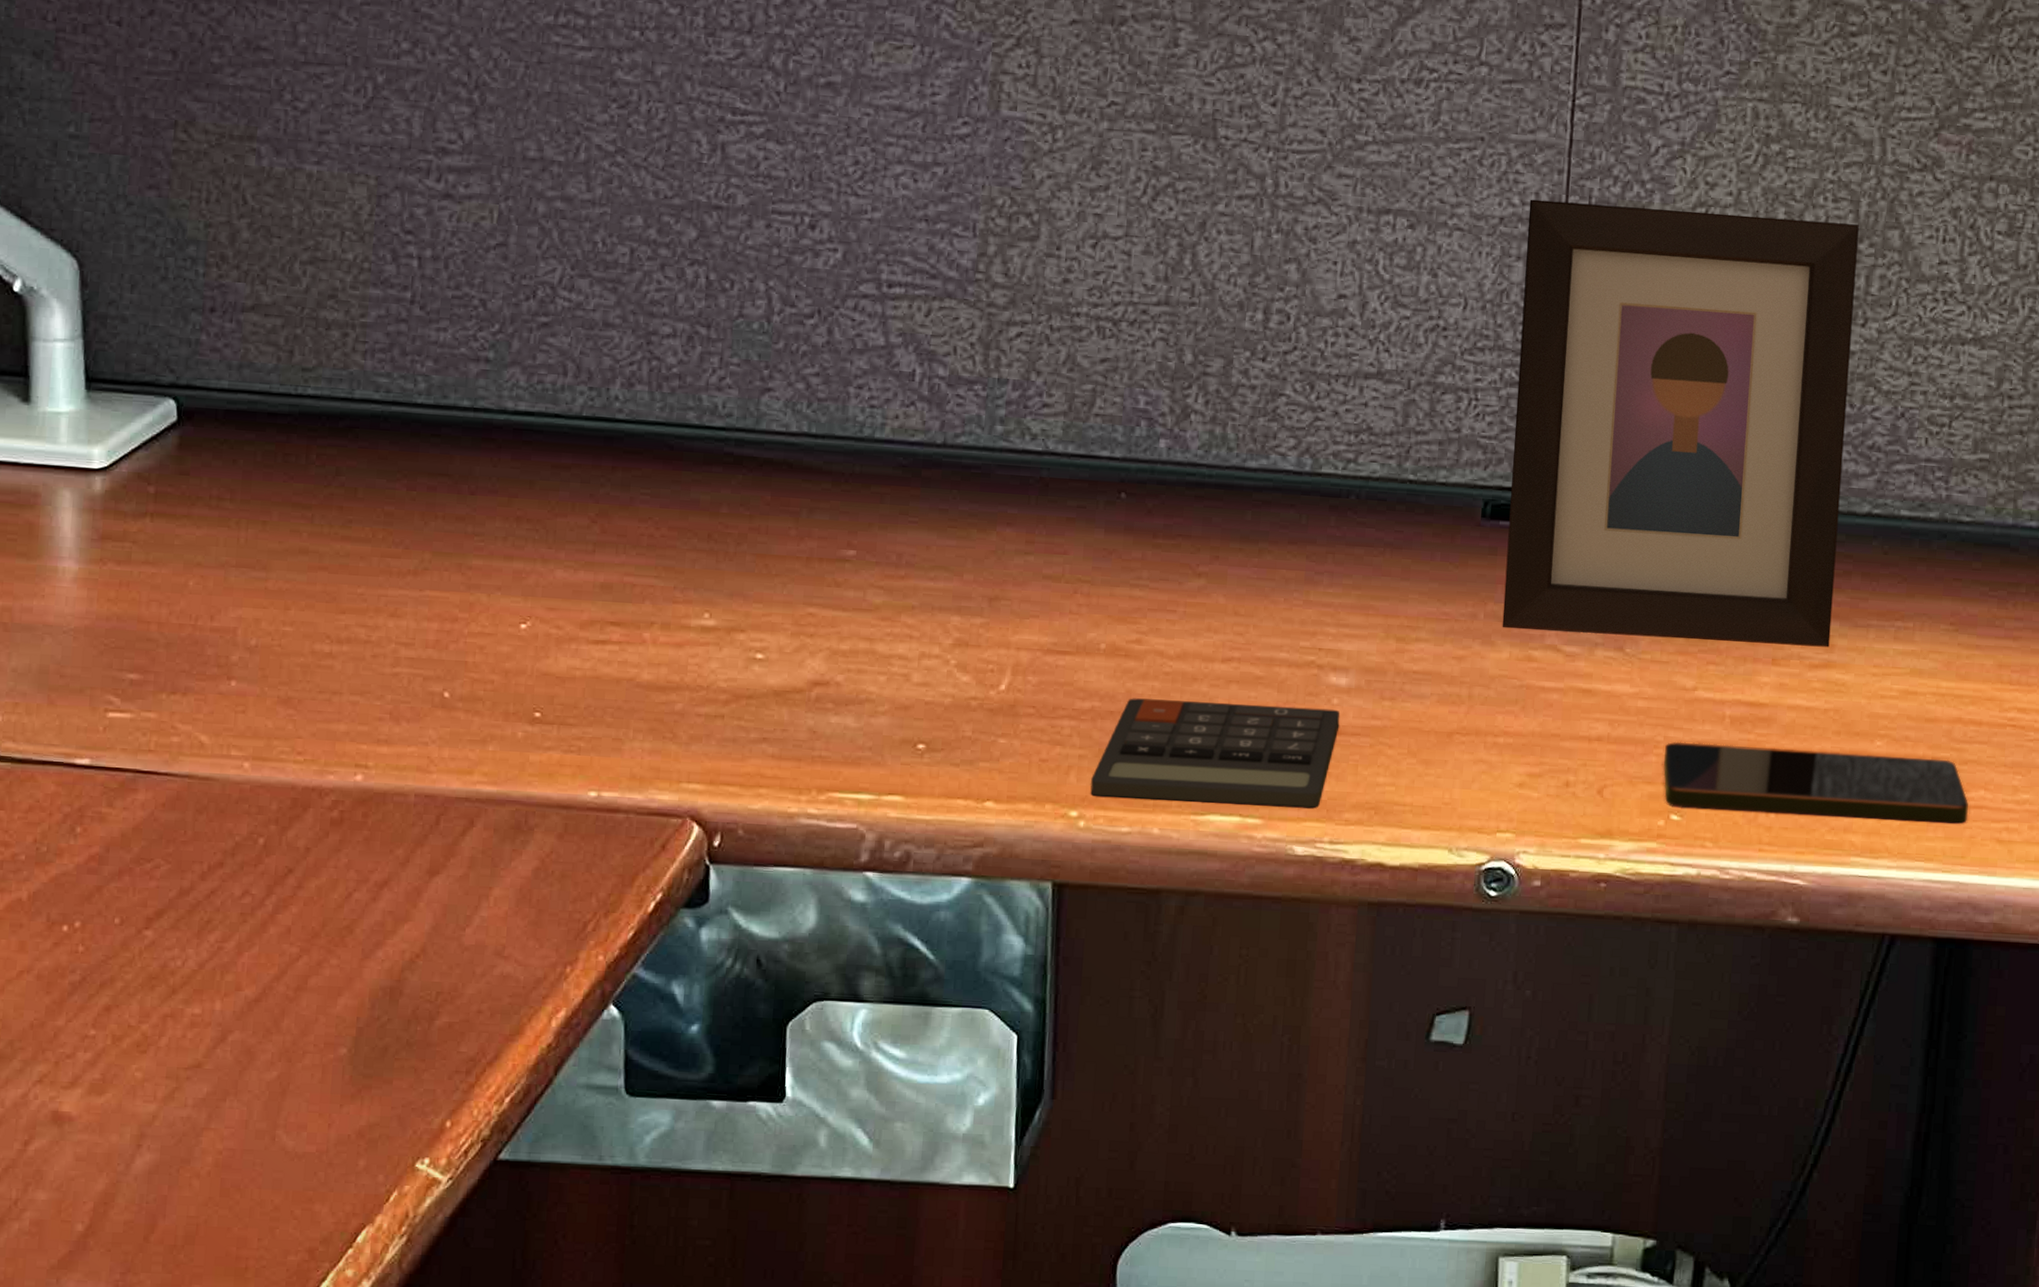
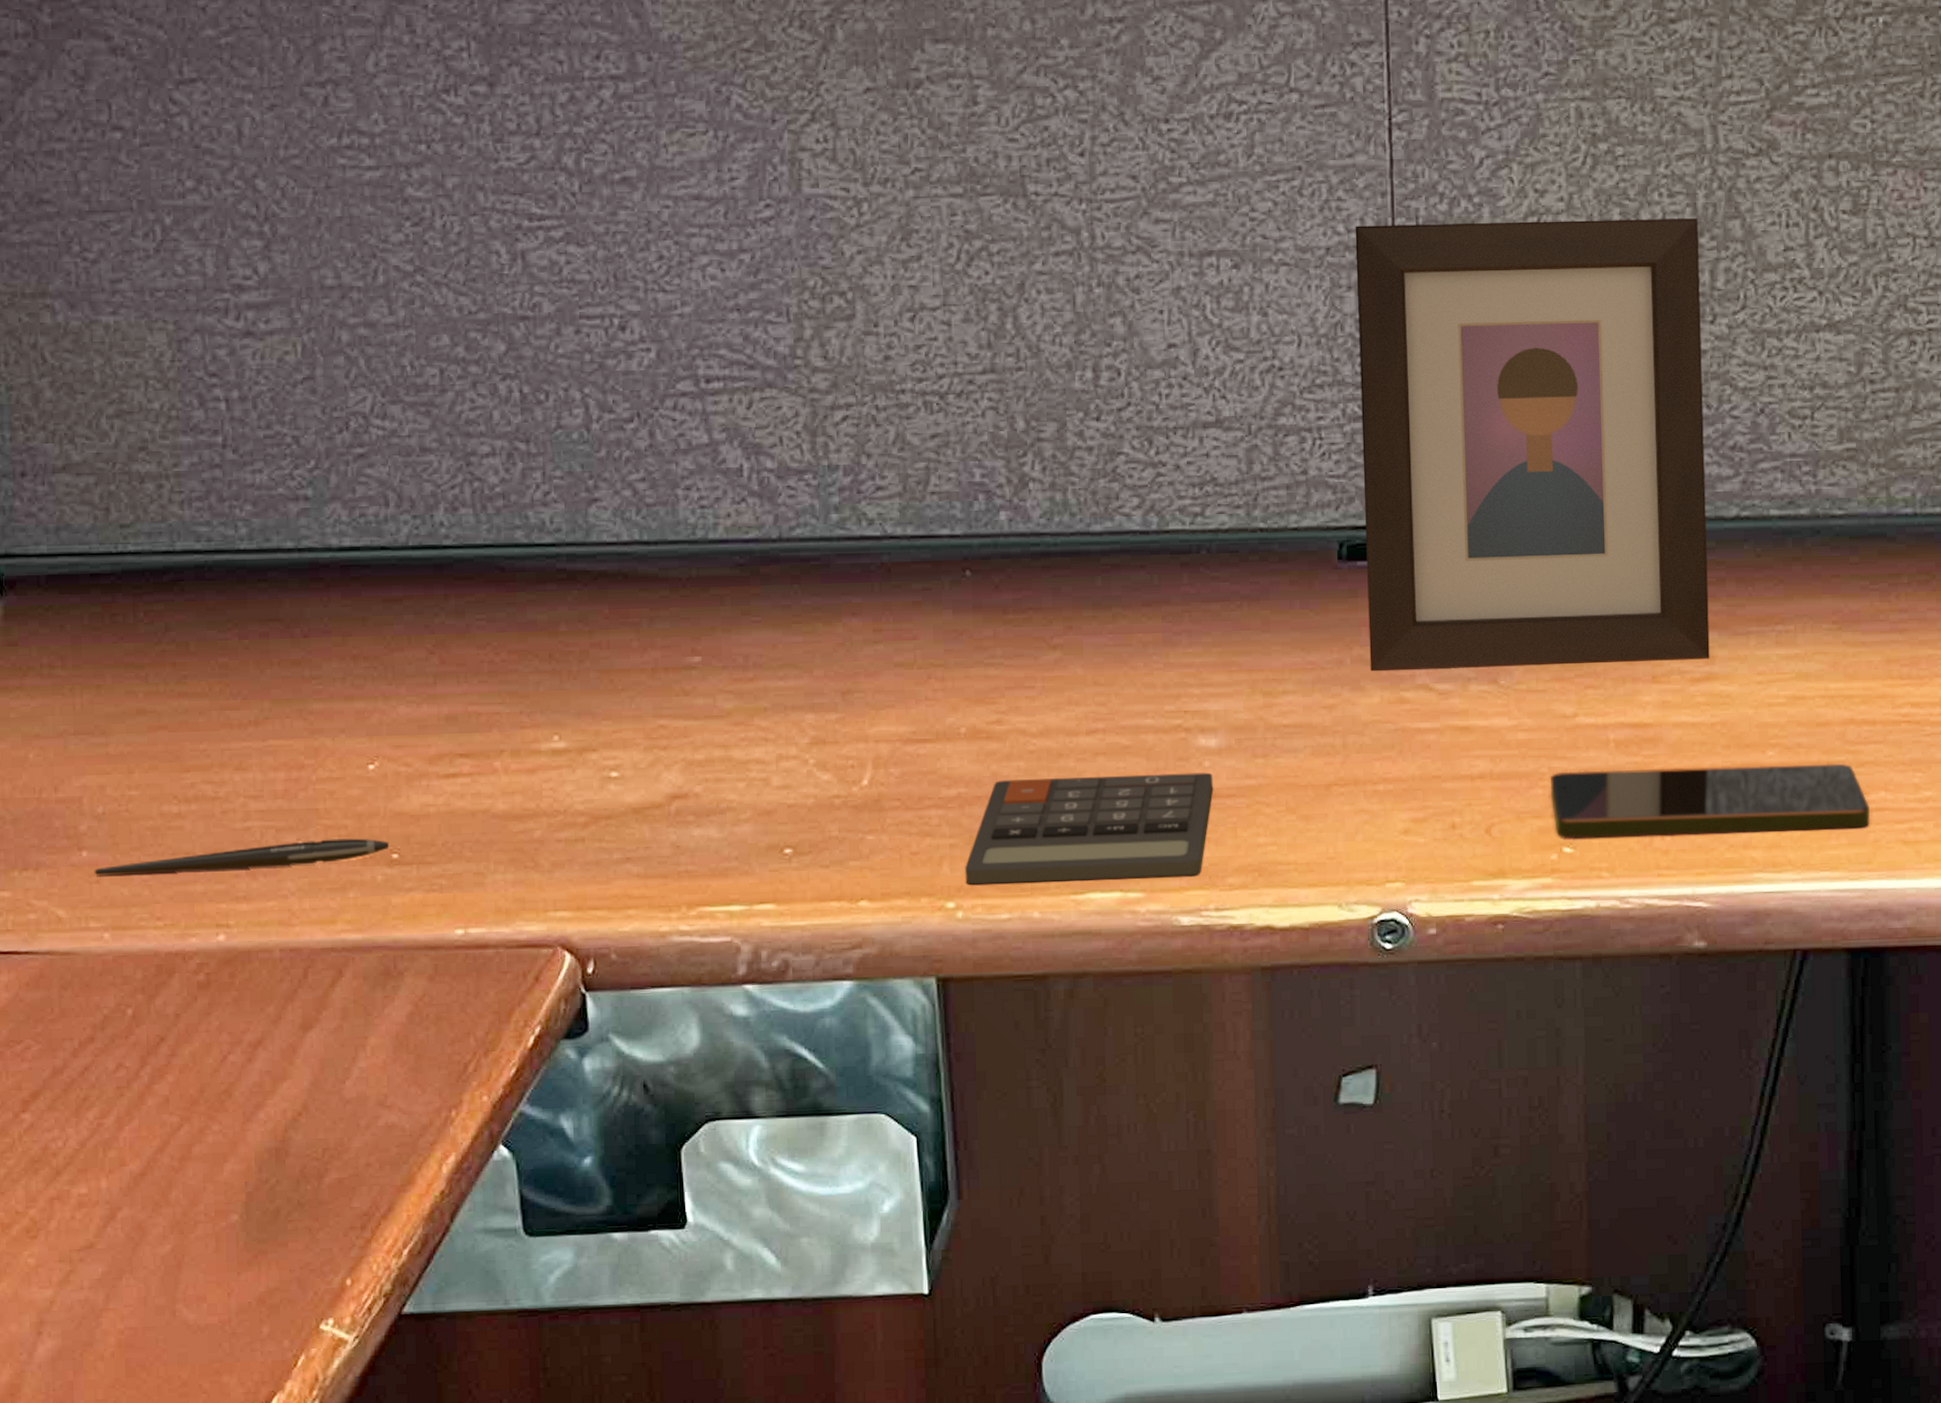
pen: none [240,692,533,715] -> present [94,838,390,876]

